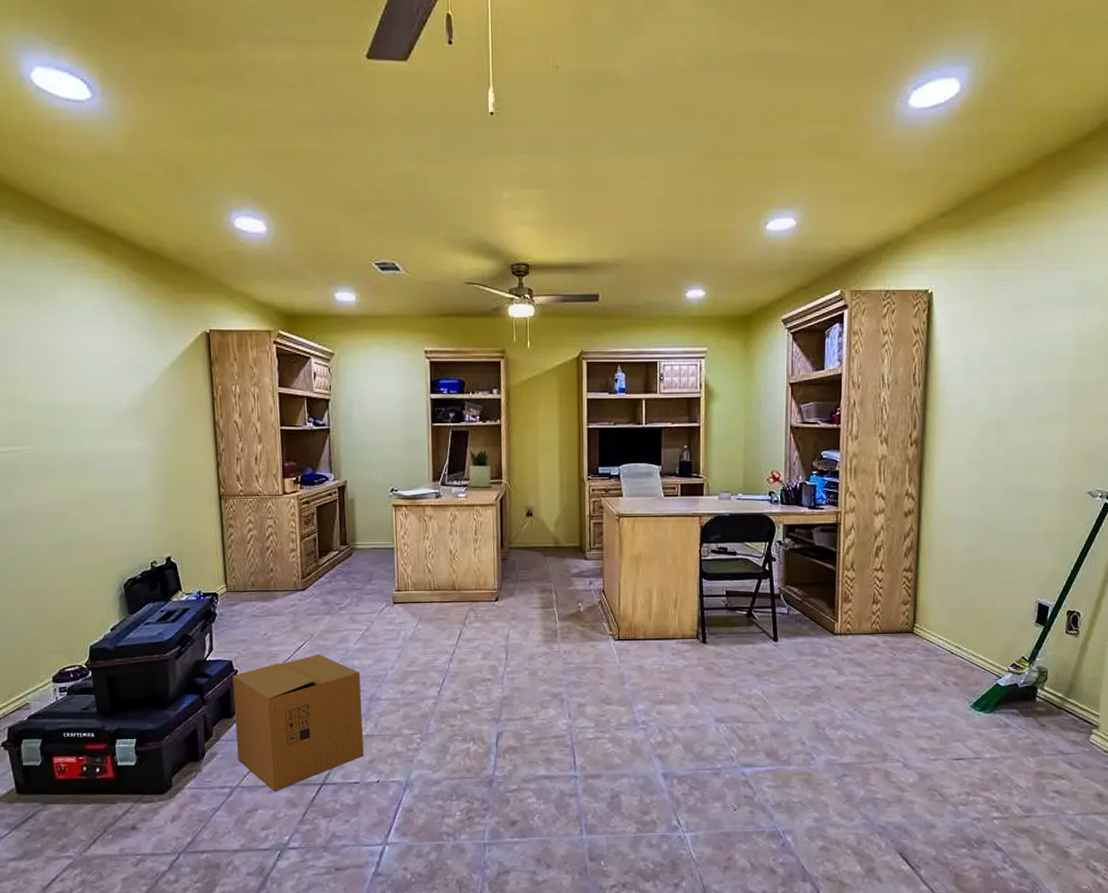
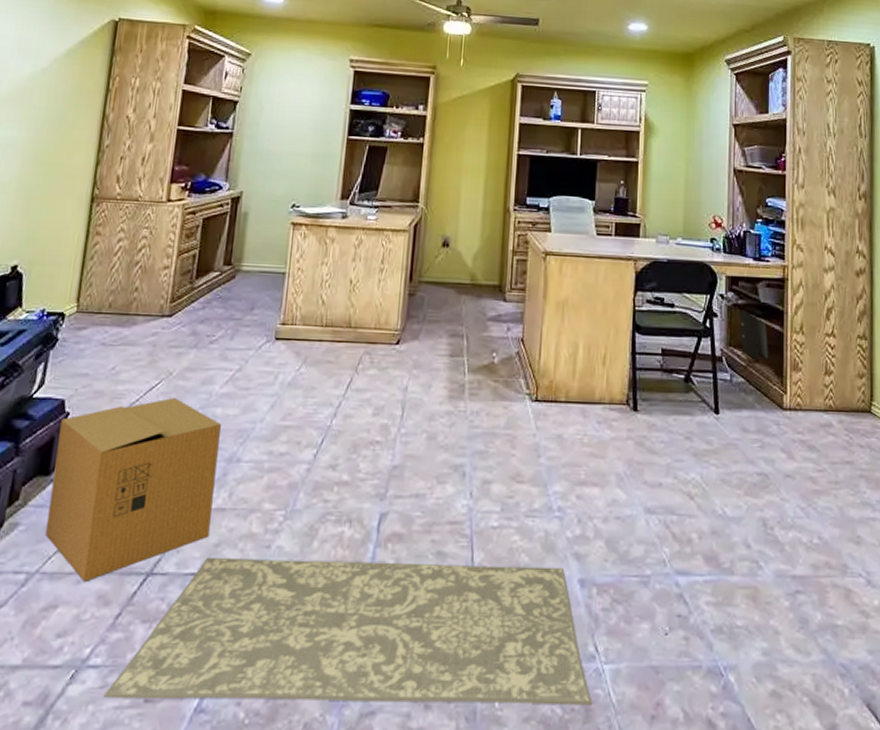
rug: none [304,765,677,869] -> present [103,556,592,706]
planter: present [467,449,493,488] -> none [378,167,408,211]
binder: none [796,553,822,597] -> present [739,310,769,362]

